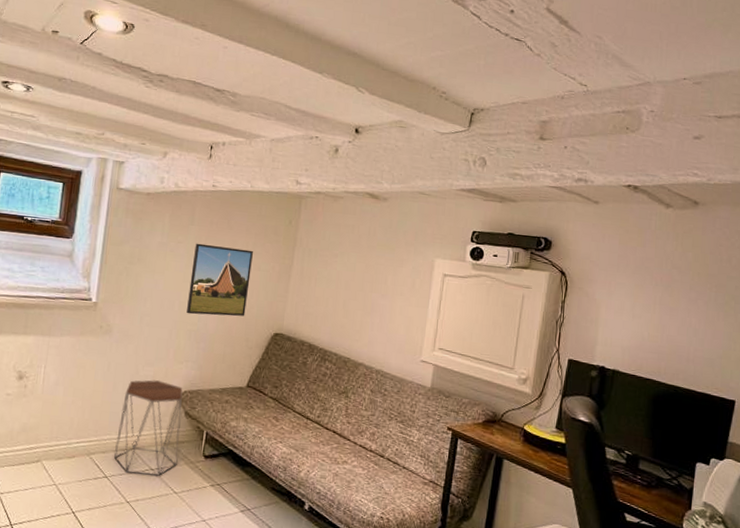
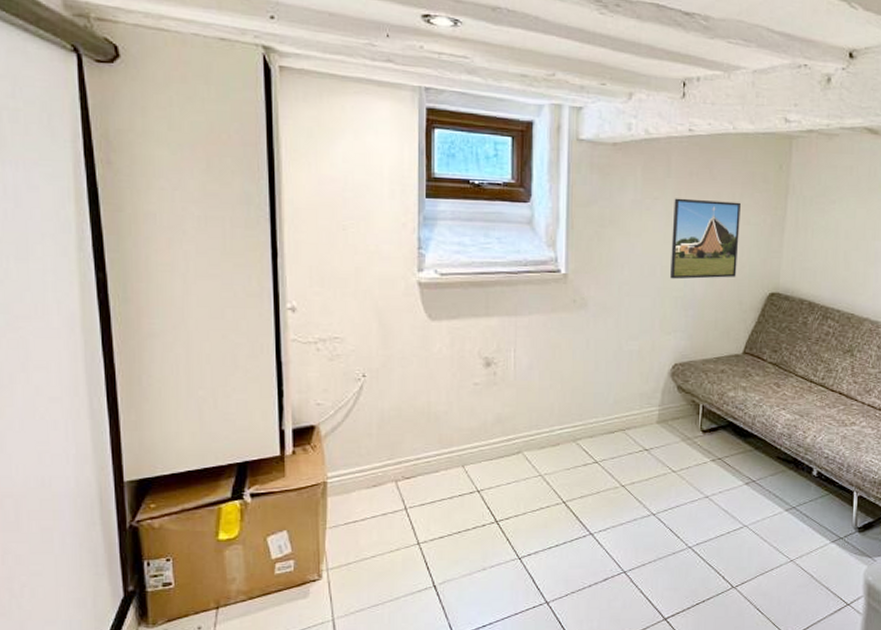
side table: present [113,380,184,476] -> none [602,355,674,457]

